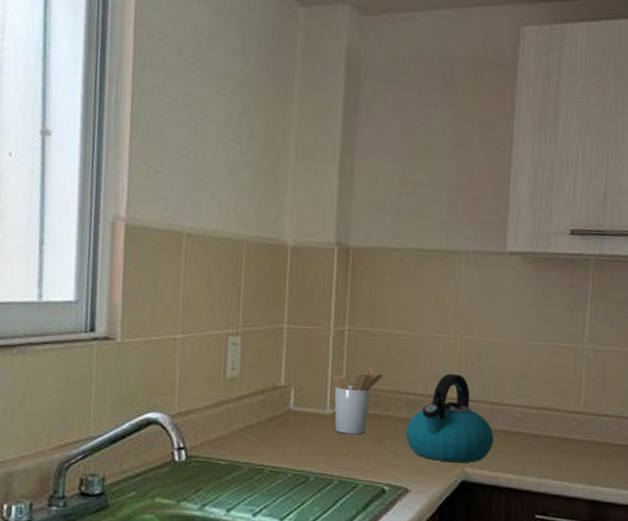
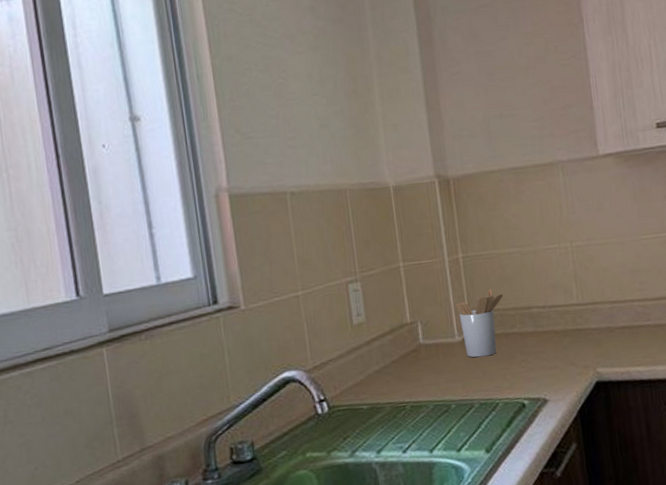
kettle: present [406,374,494,463] -> none [534,280,620,367]

